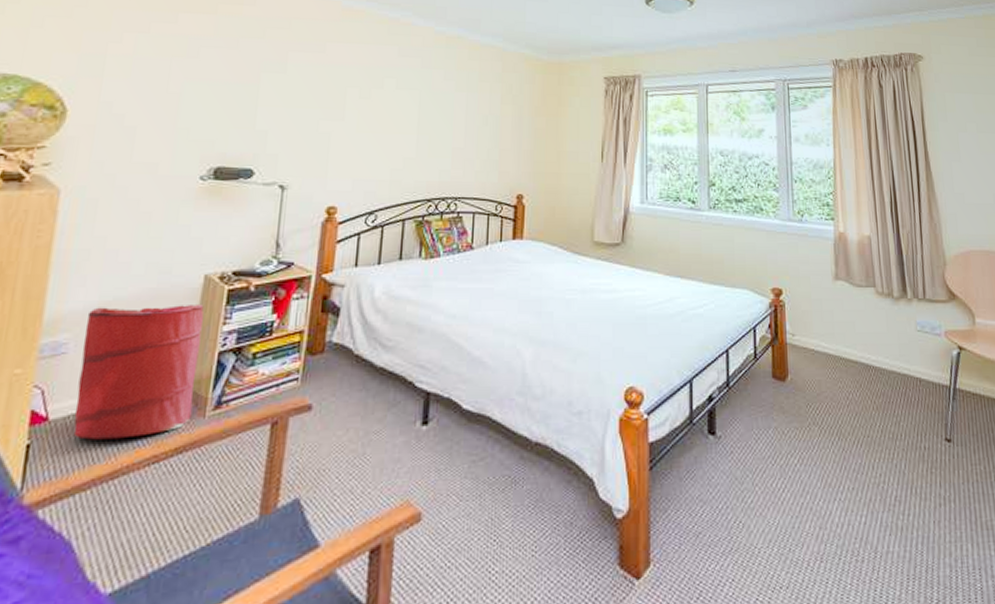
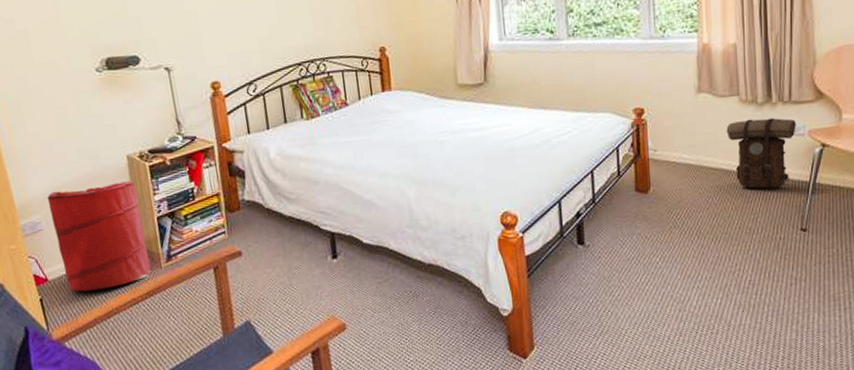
backpack: none [864,312,933,391] -> present [726,118,796,190]

